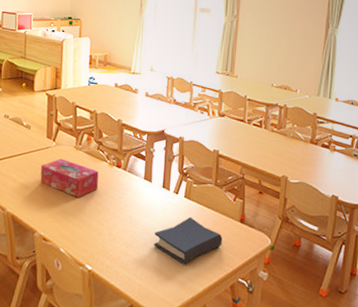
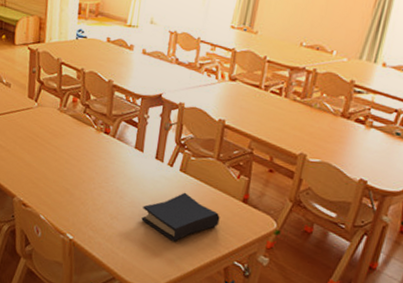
tissue box: present [40,158,99,198] -> none [20,121,84,164]

